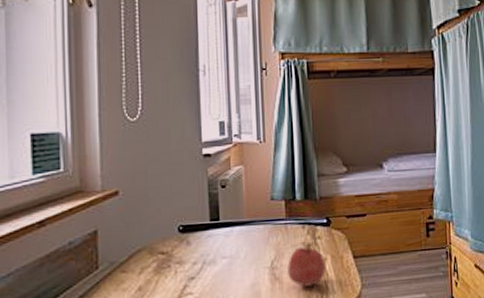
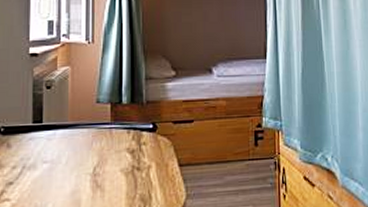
apple: present [287,244,326,287] -> none [110,150,149,196]

